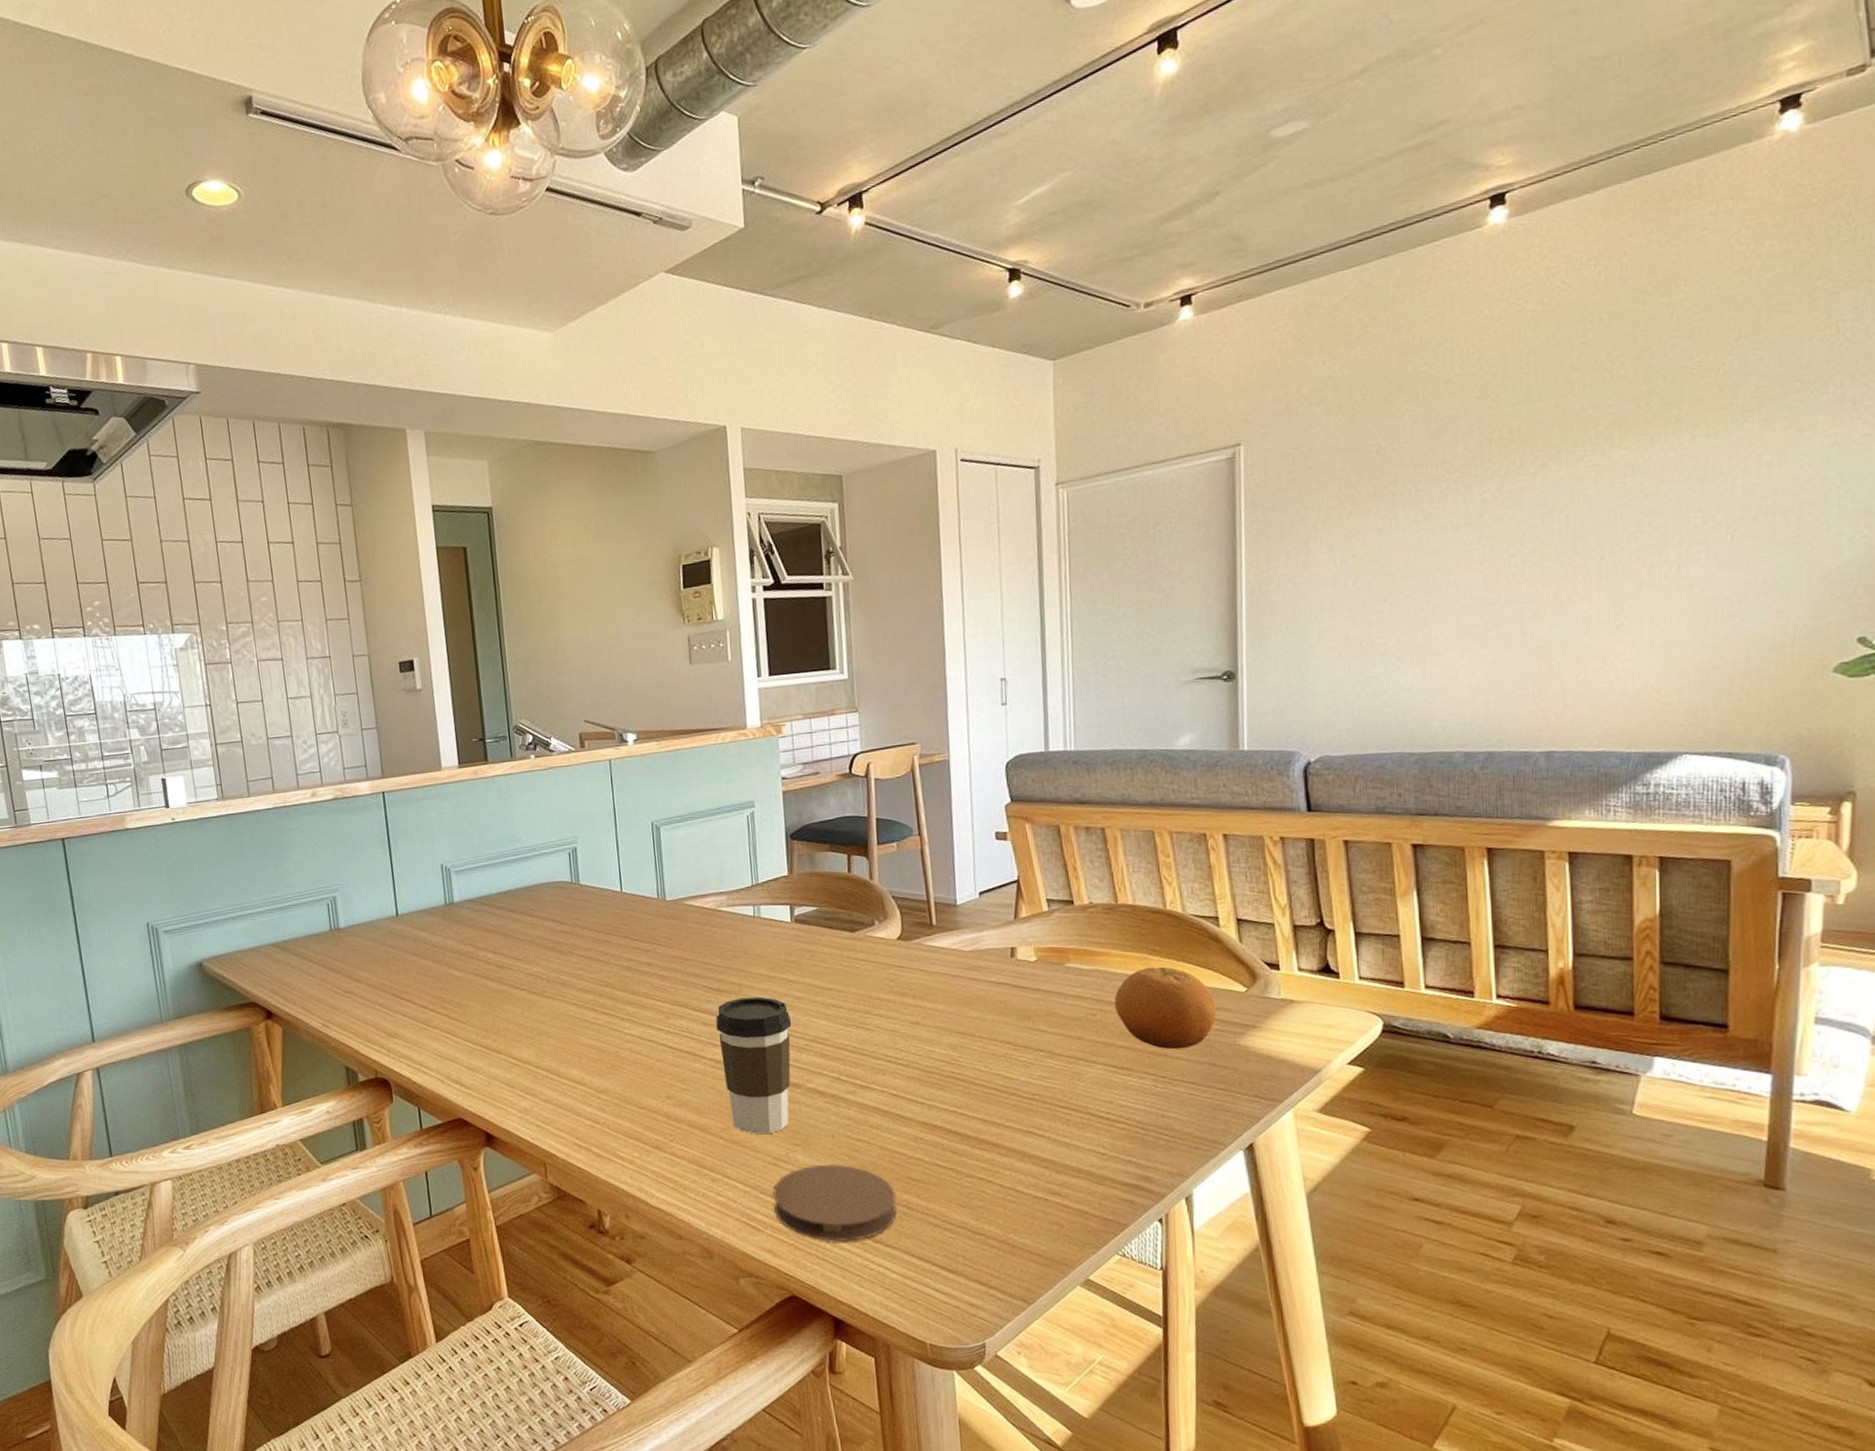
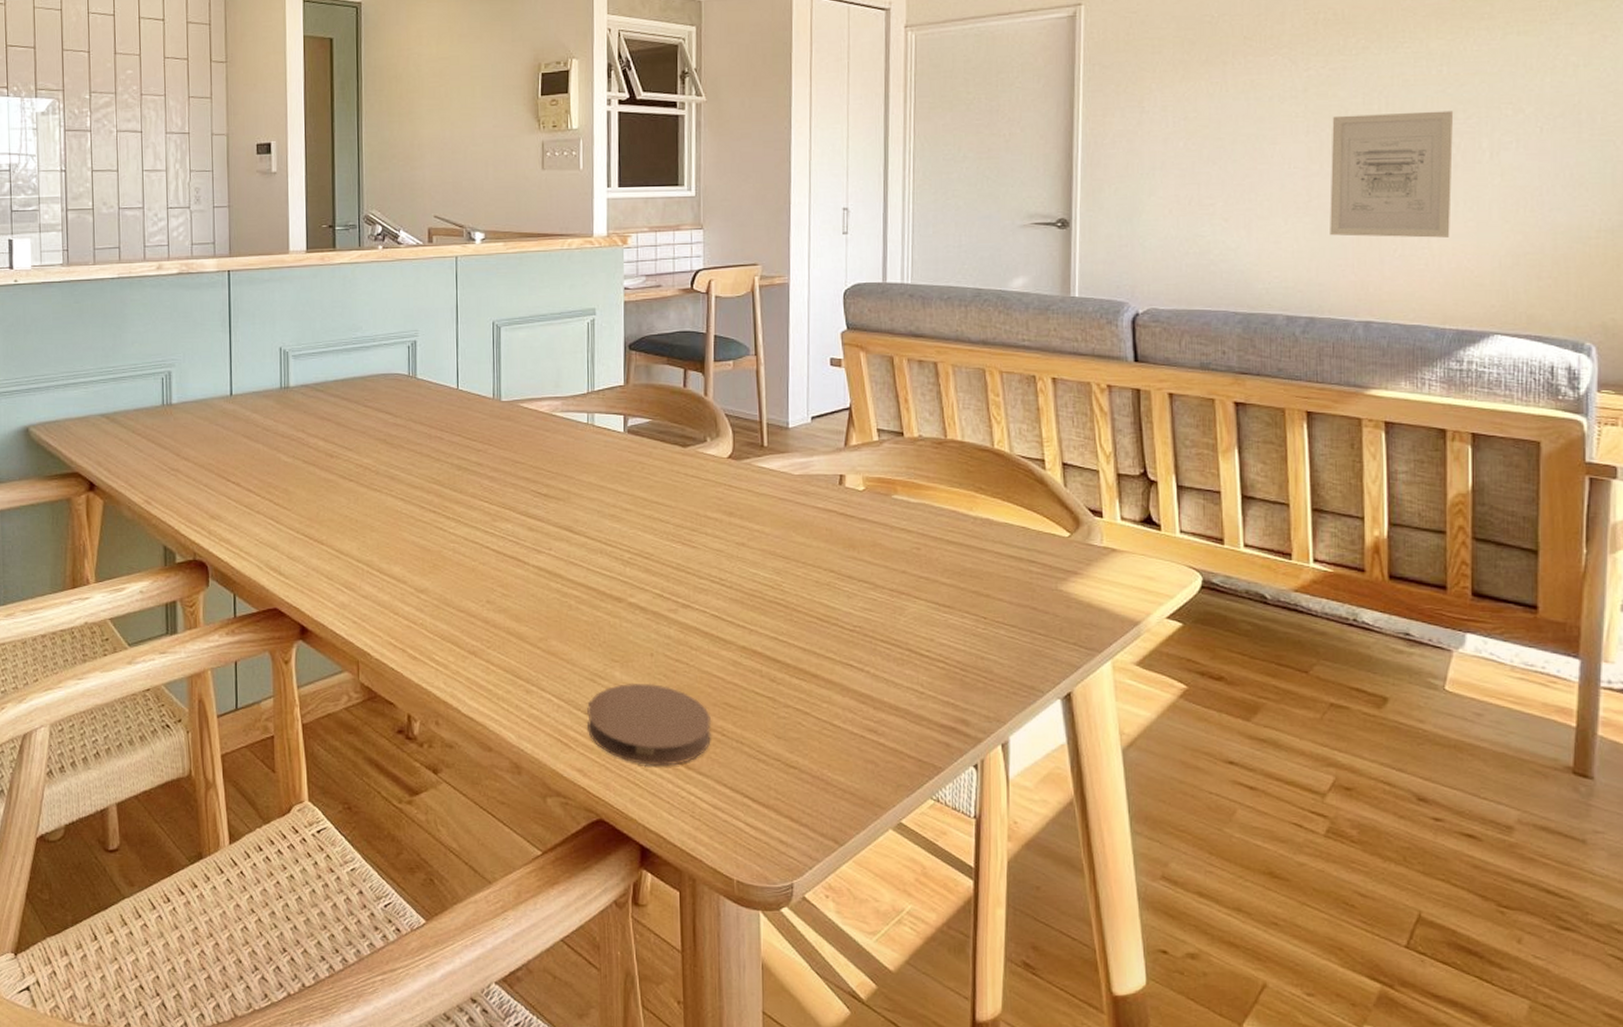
coffee cup: present [715,996,792,1134] -> none [542,505,618,647]
fruit: present [1114,966,1217,1050] -> none [939,505,1040,591]
wall art: none [1508,524,1639,666] -> present [1330,110,1454,238]

